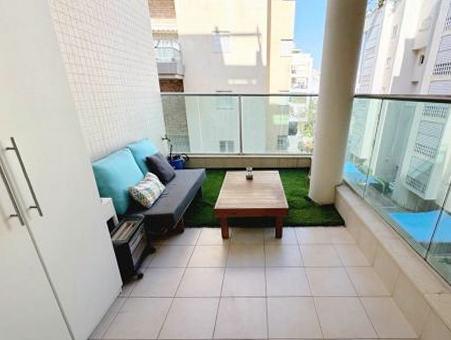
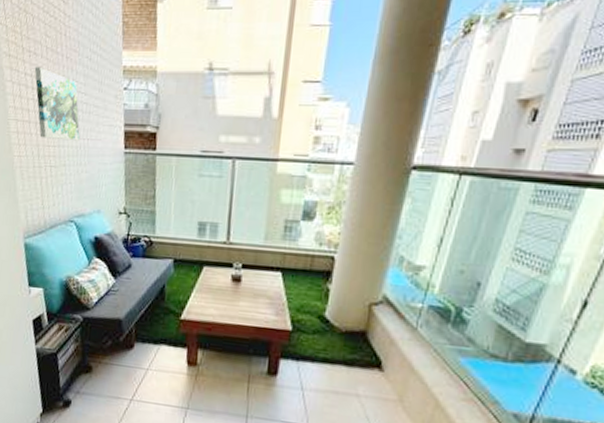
wall art: none [82,31,125,88] -> present [34,66,80,141]

